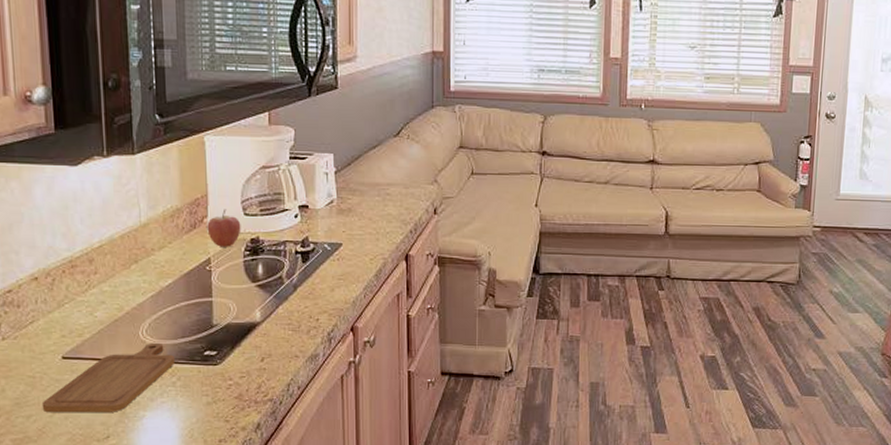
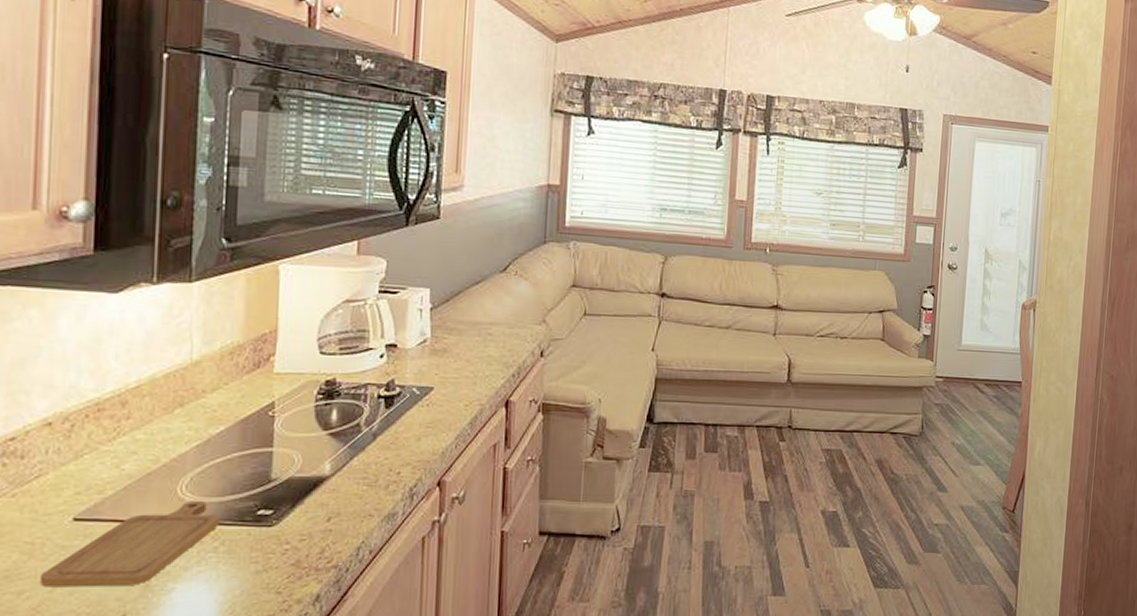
fruit: present [207,209,241,247] -> none [273,346,315,390]

